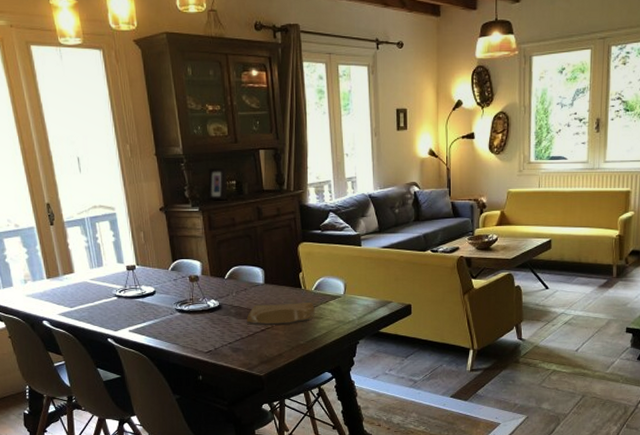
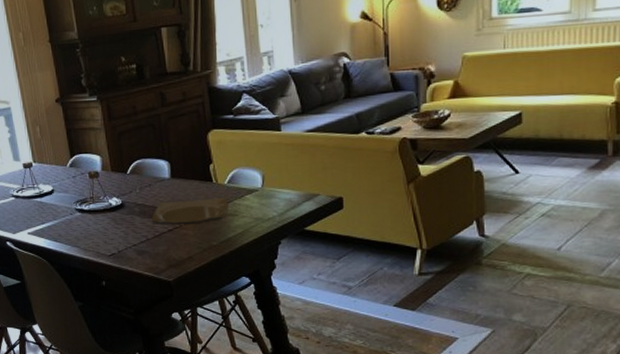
picture frame: present [208,167,228,201] -> none [106,50,127,88]

